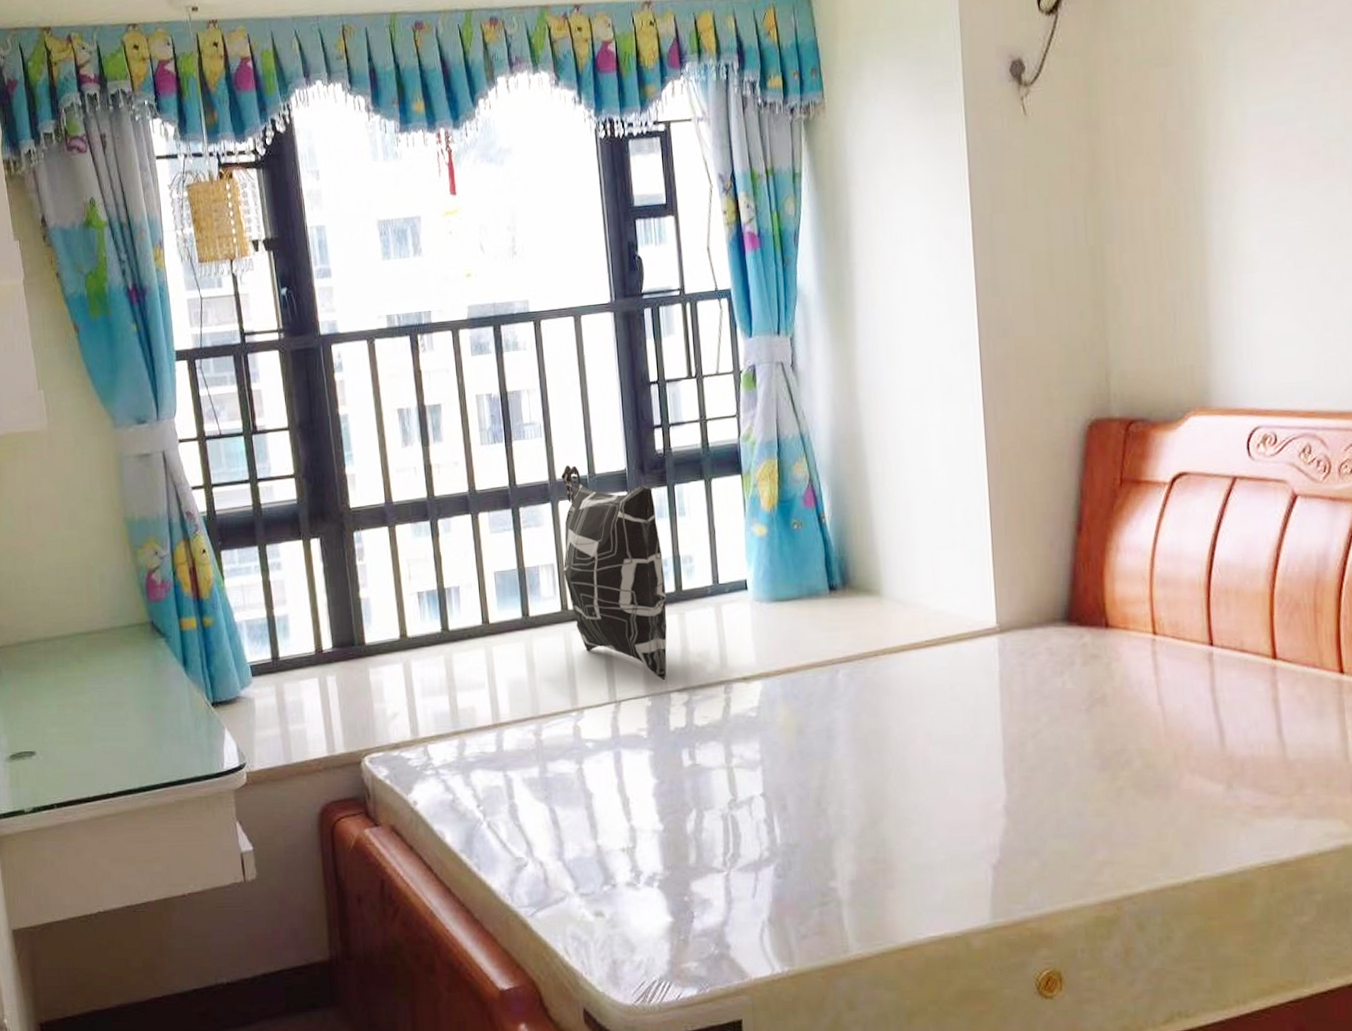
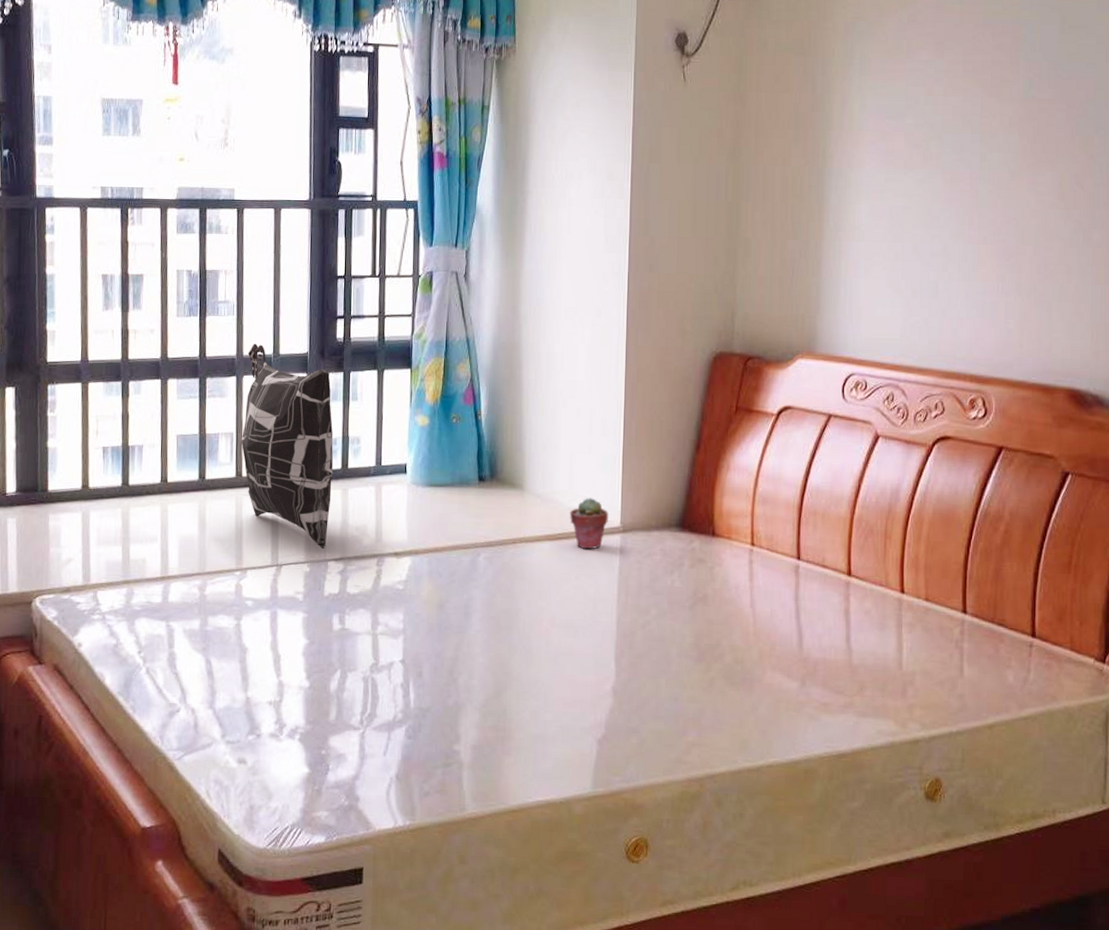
potted succulent: none [936,598,983,655] -> present [569,498,609,549]

